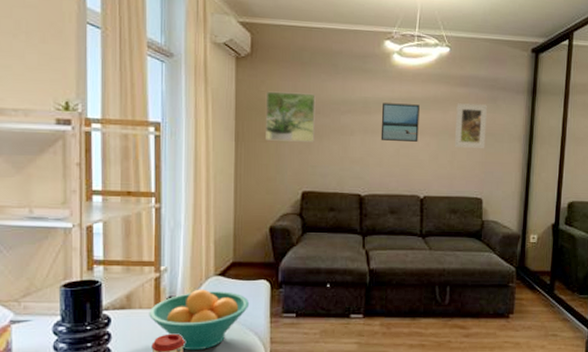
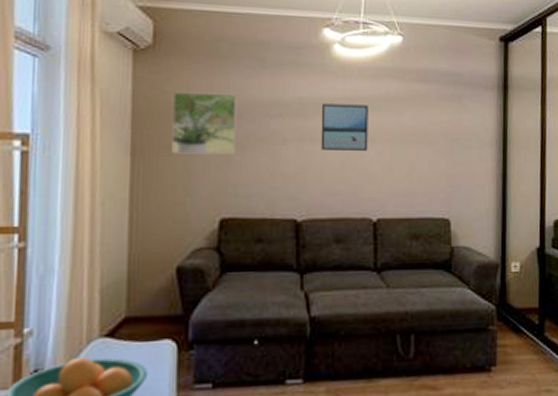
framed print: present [454,103,487,148] -> none [412,102,451,157]

